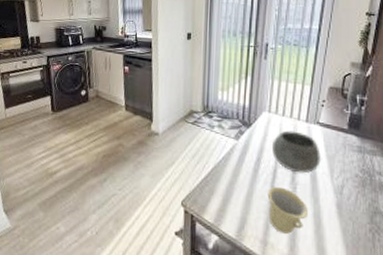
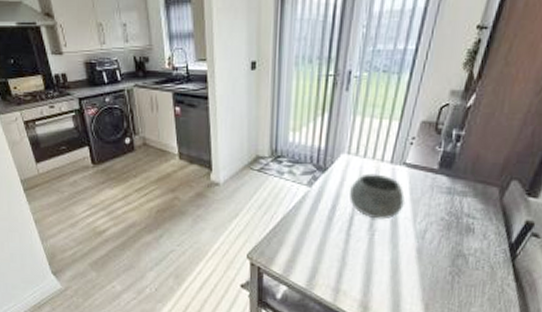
cup: present [267,186,309,234] -> none [342,234,386,281]

